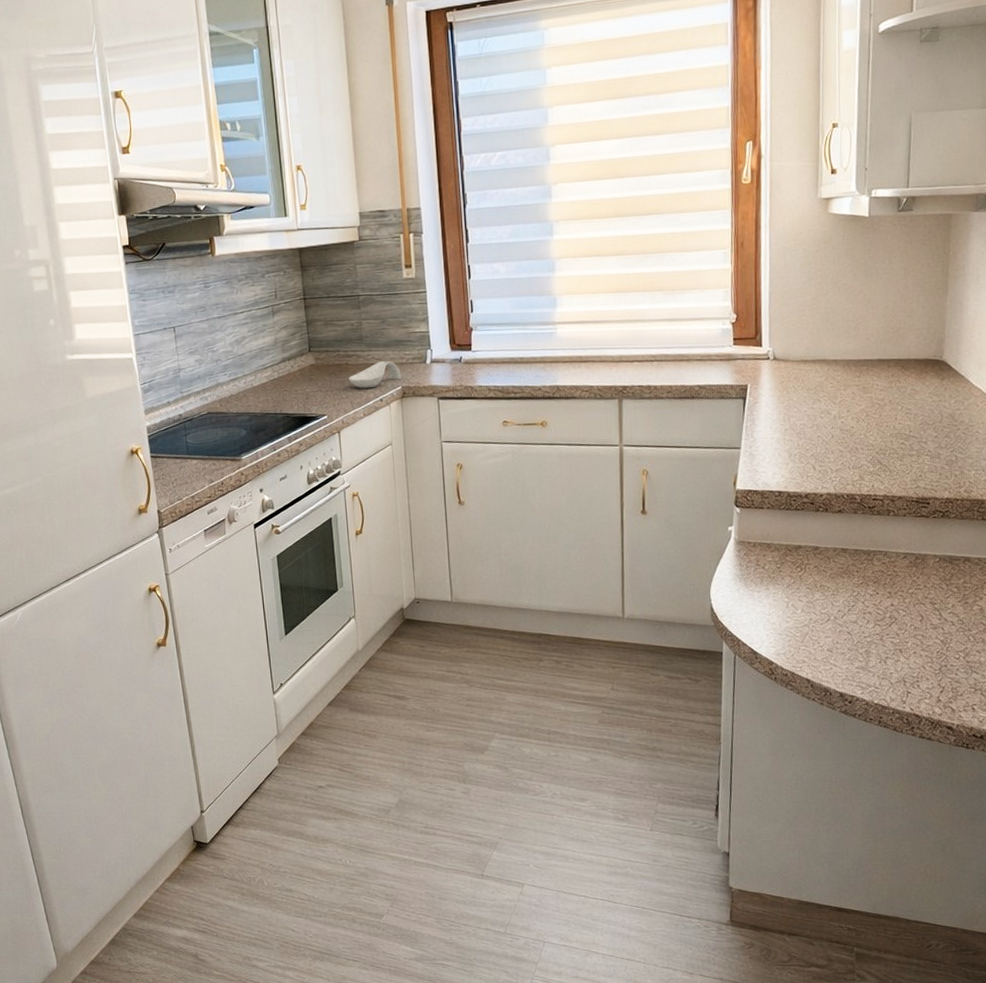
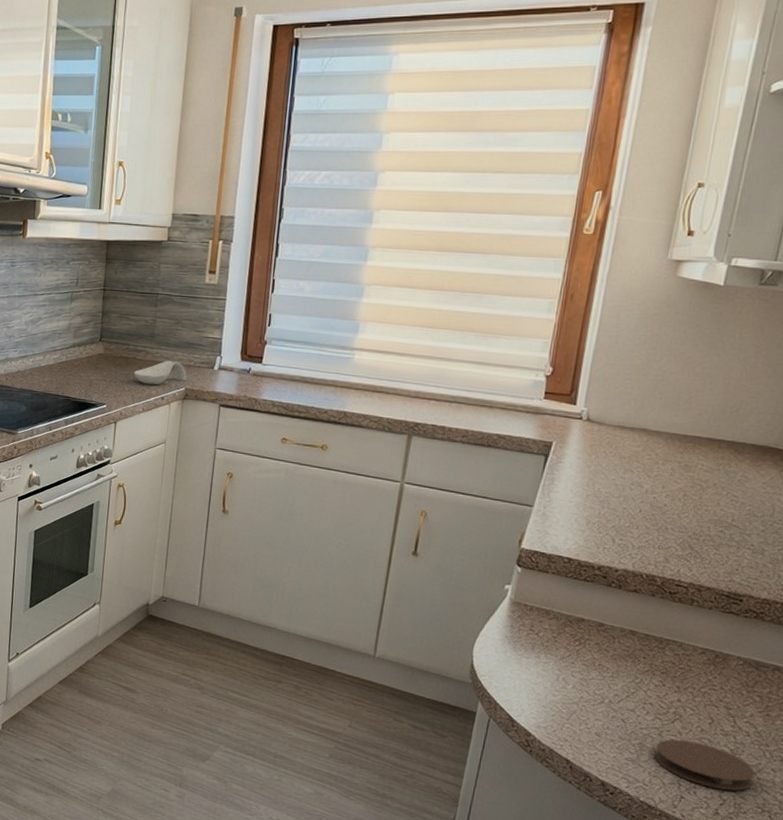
coaster: none [879,639,965,679] -> present [654,739,756,791]

